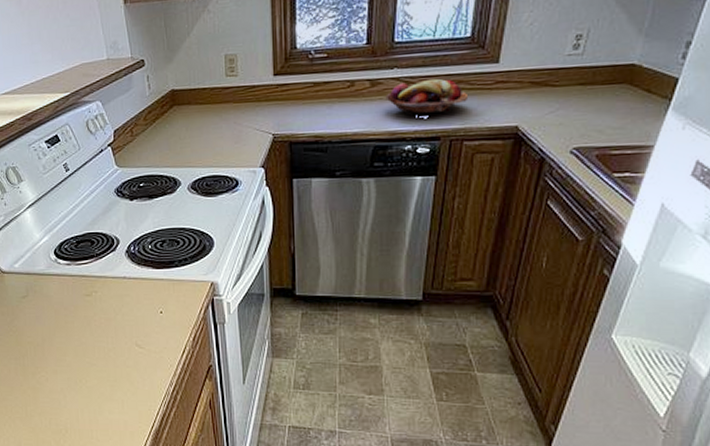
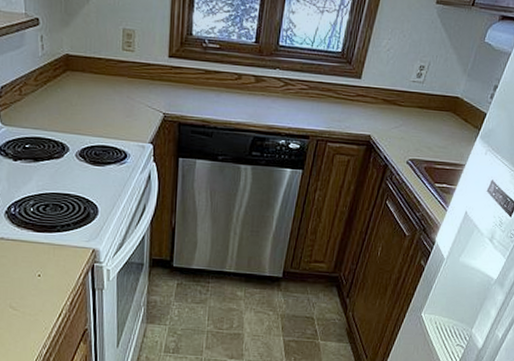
fruit basket: present [385,78,469,115] -> none [267,83,335,116]

